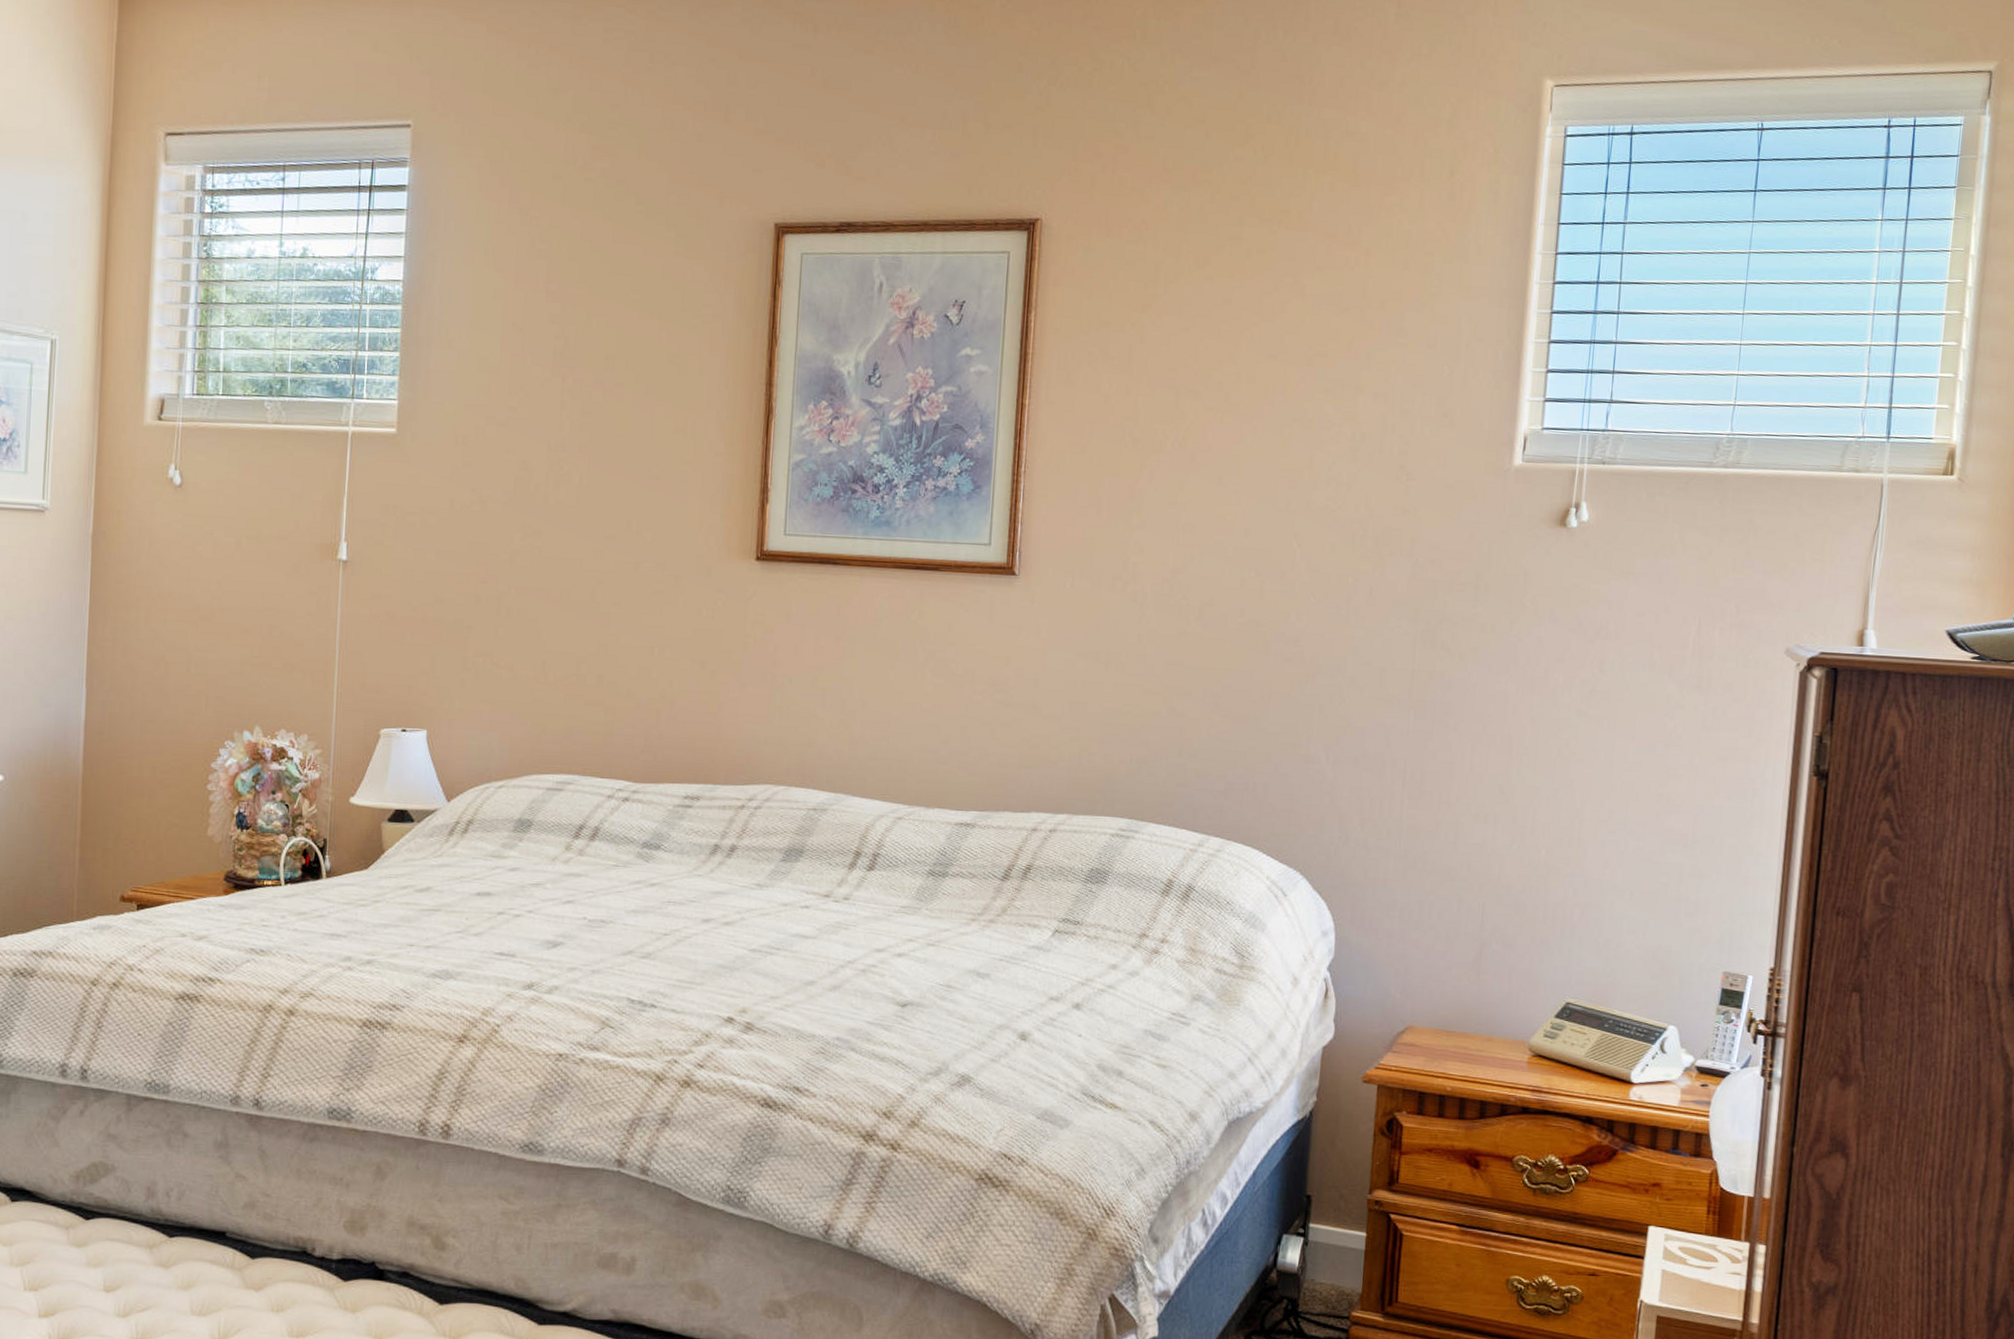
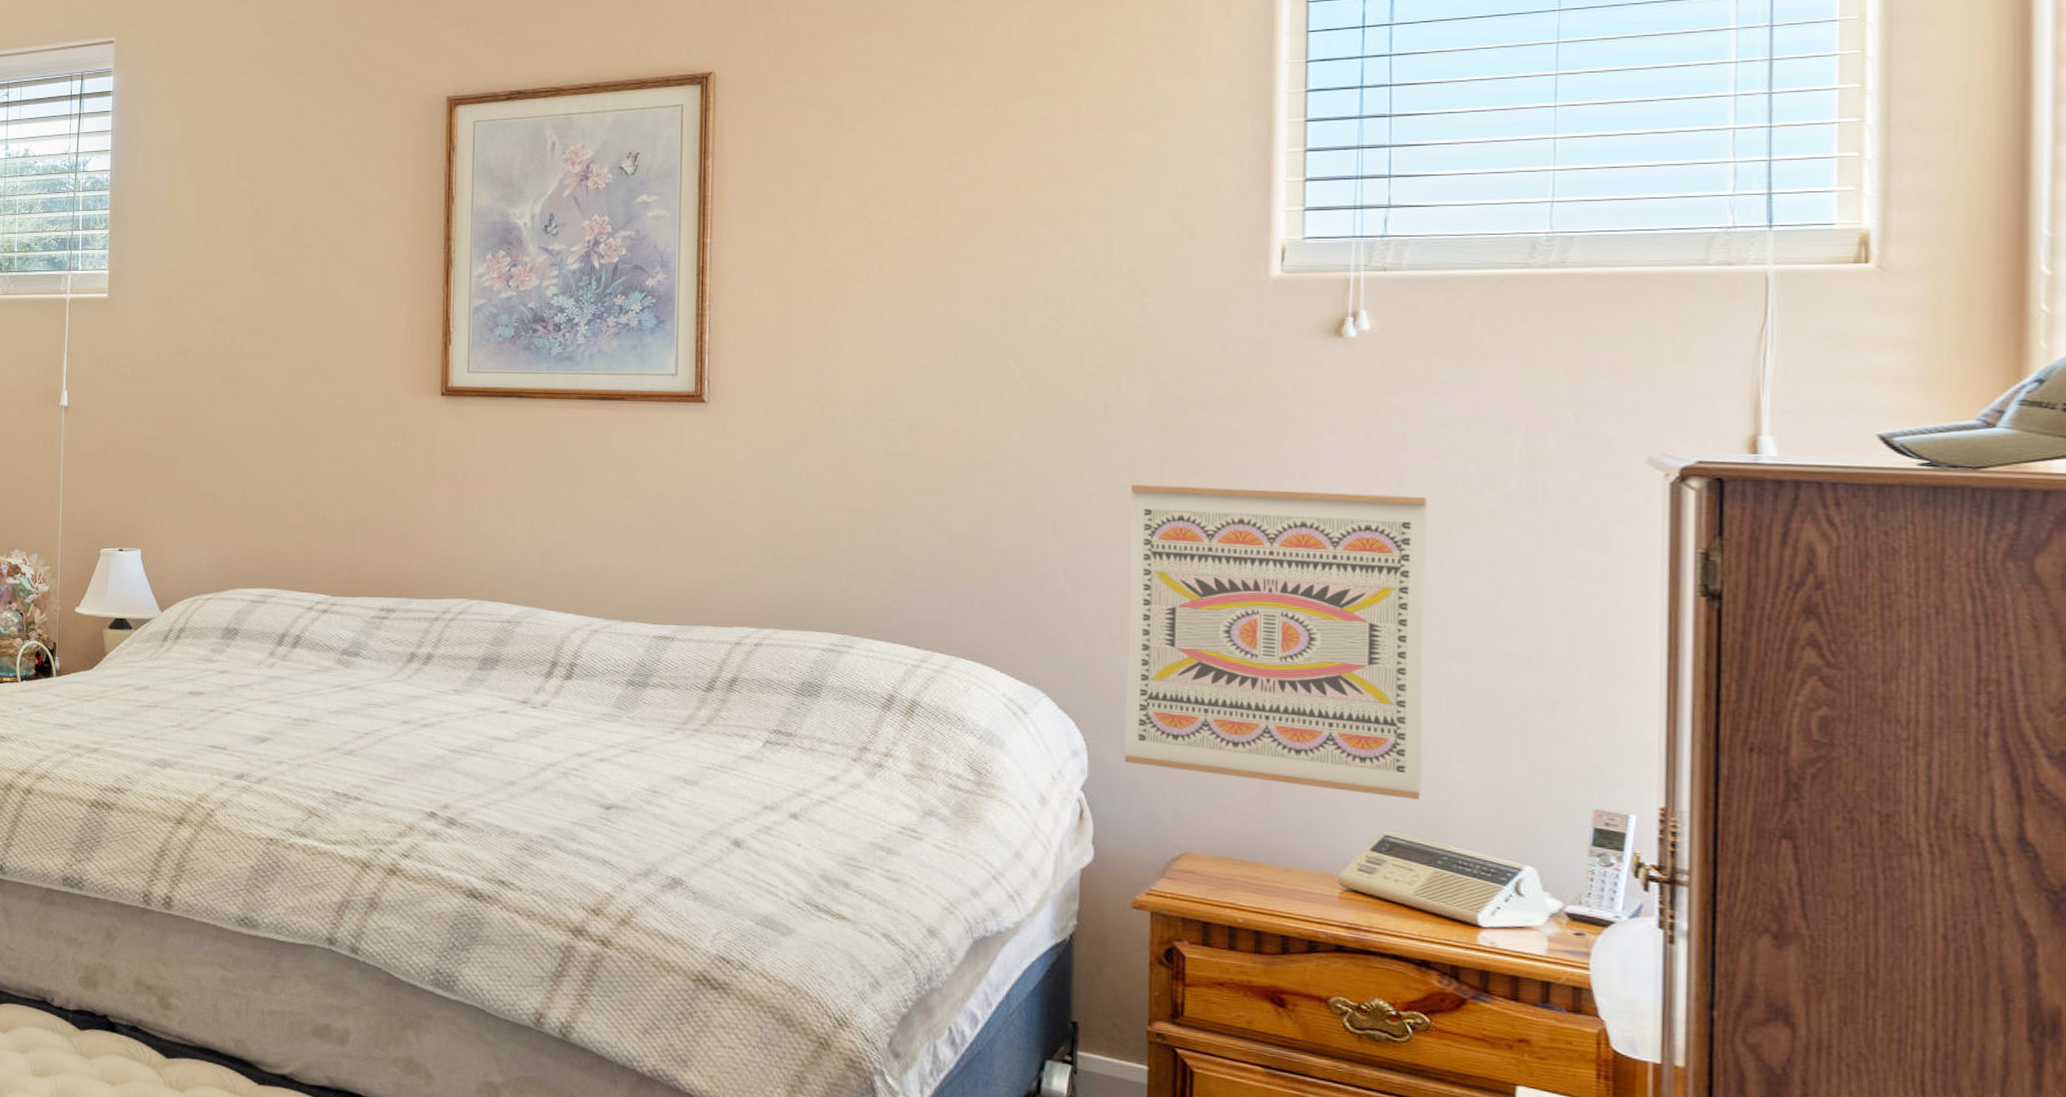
wall art: none [1364,668,1621,968] -> present [1123,485,1428,800]

